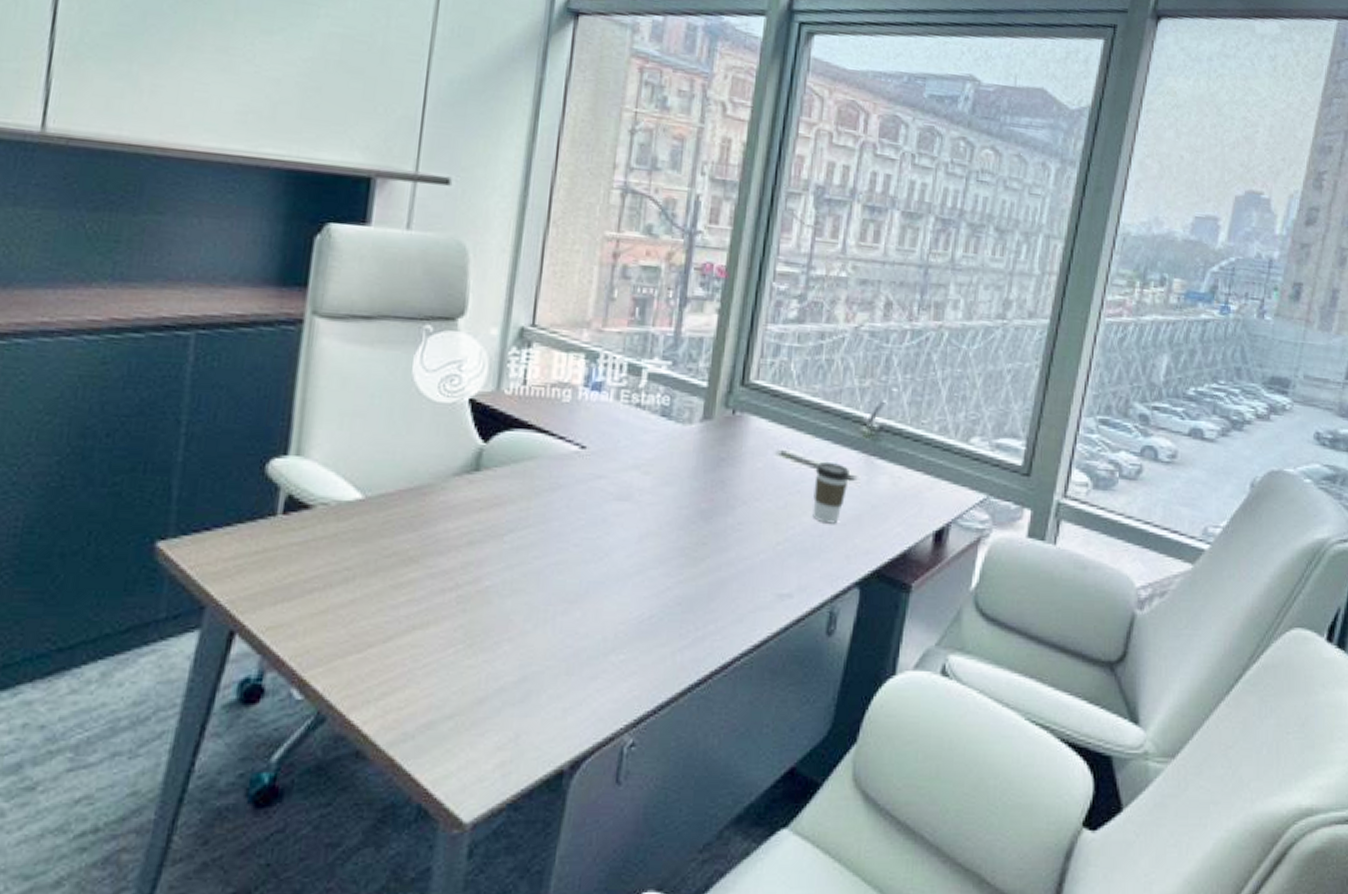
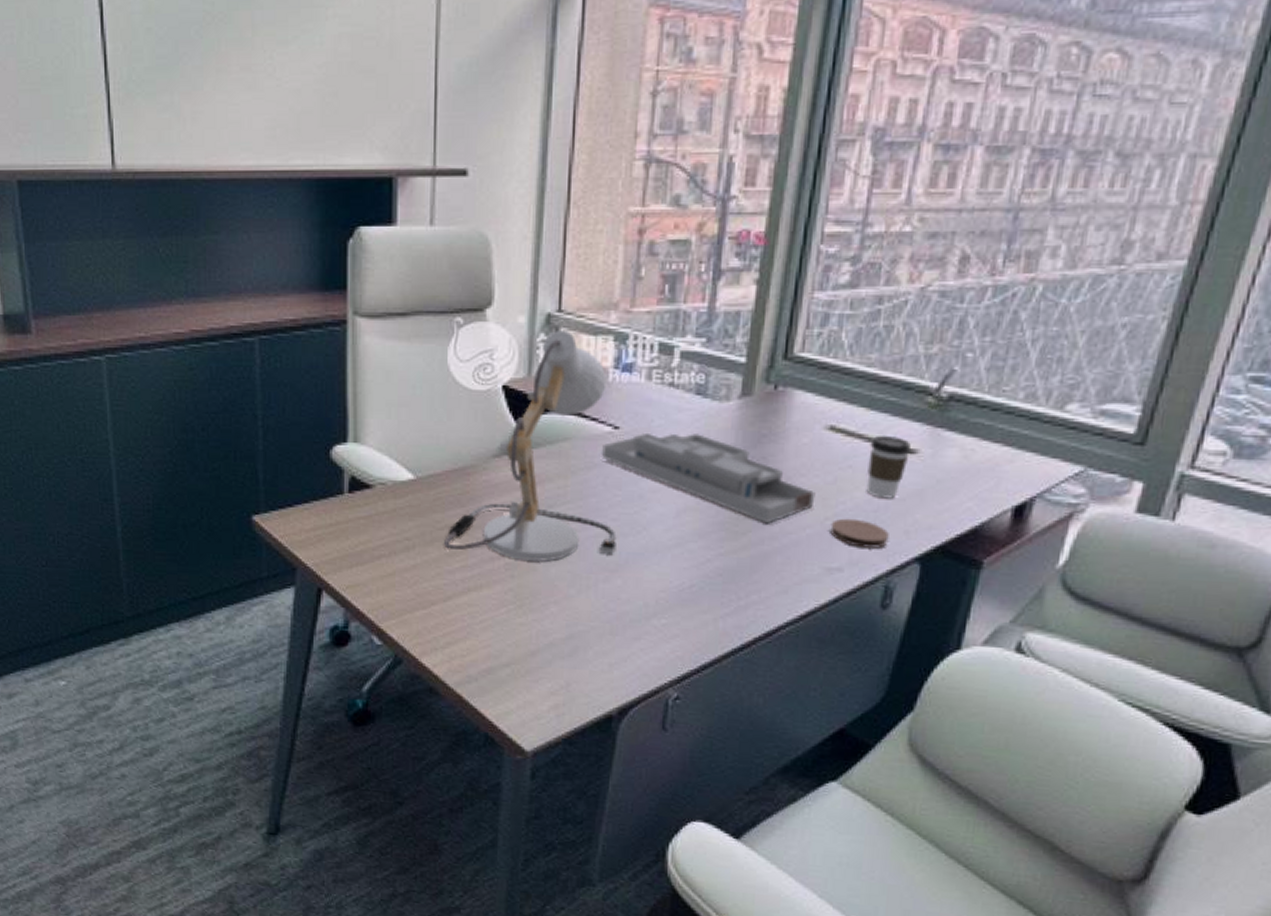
desk lamp: none [390,345,578,594] -> present [444,331,617,563]
desk organizer: none [566,453,768,549] -> present [601,432,816,524]
coaster: none [781,543,833,573] -> present [830,518,889,548]

